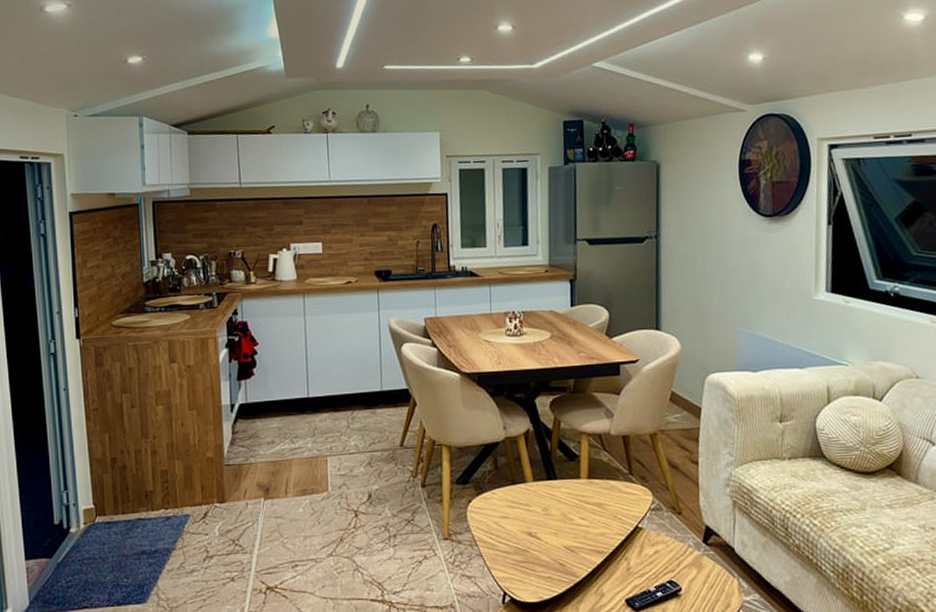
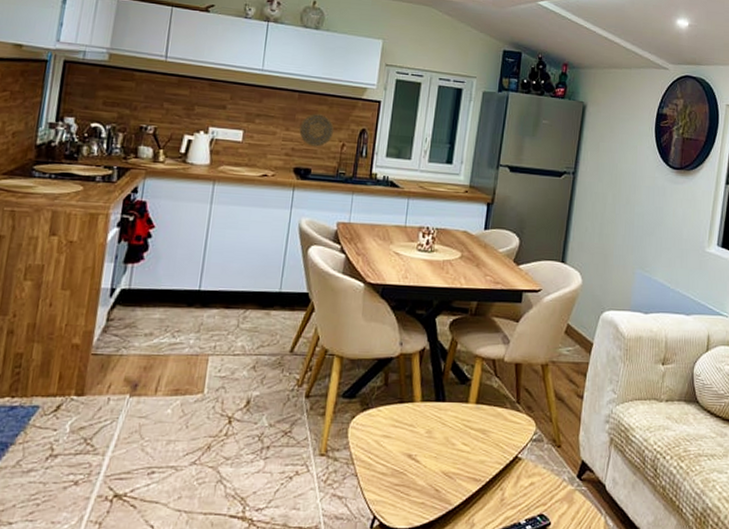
decorative plate: none [374,215,406,248] -> present [299,114,334,147]

